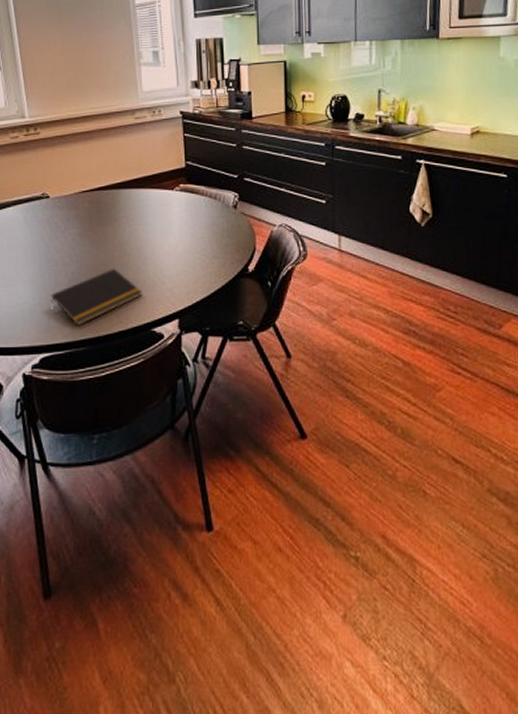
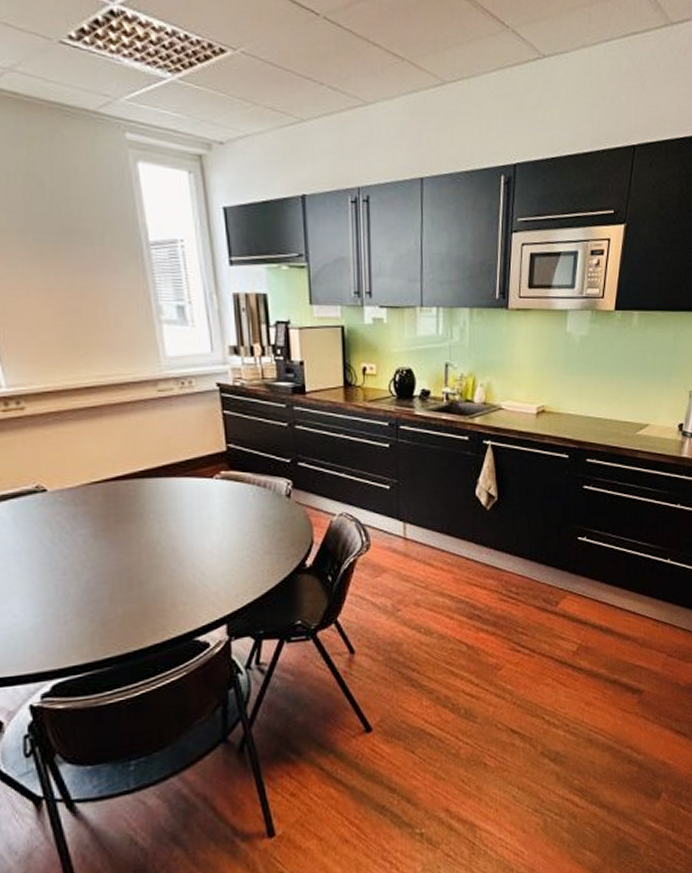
notepad: present [51,268,142,326] -> none [60,573,181,644]

